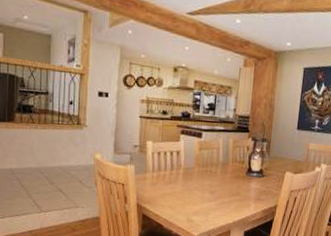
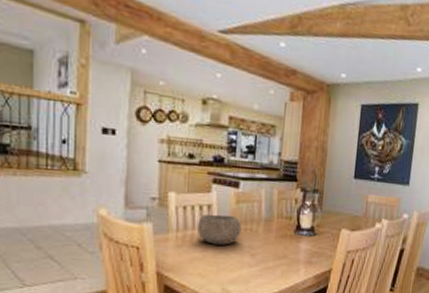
bowl: none [169,159,203,184] -> present [198,214,242,245]

